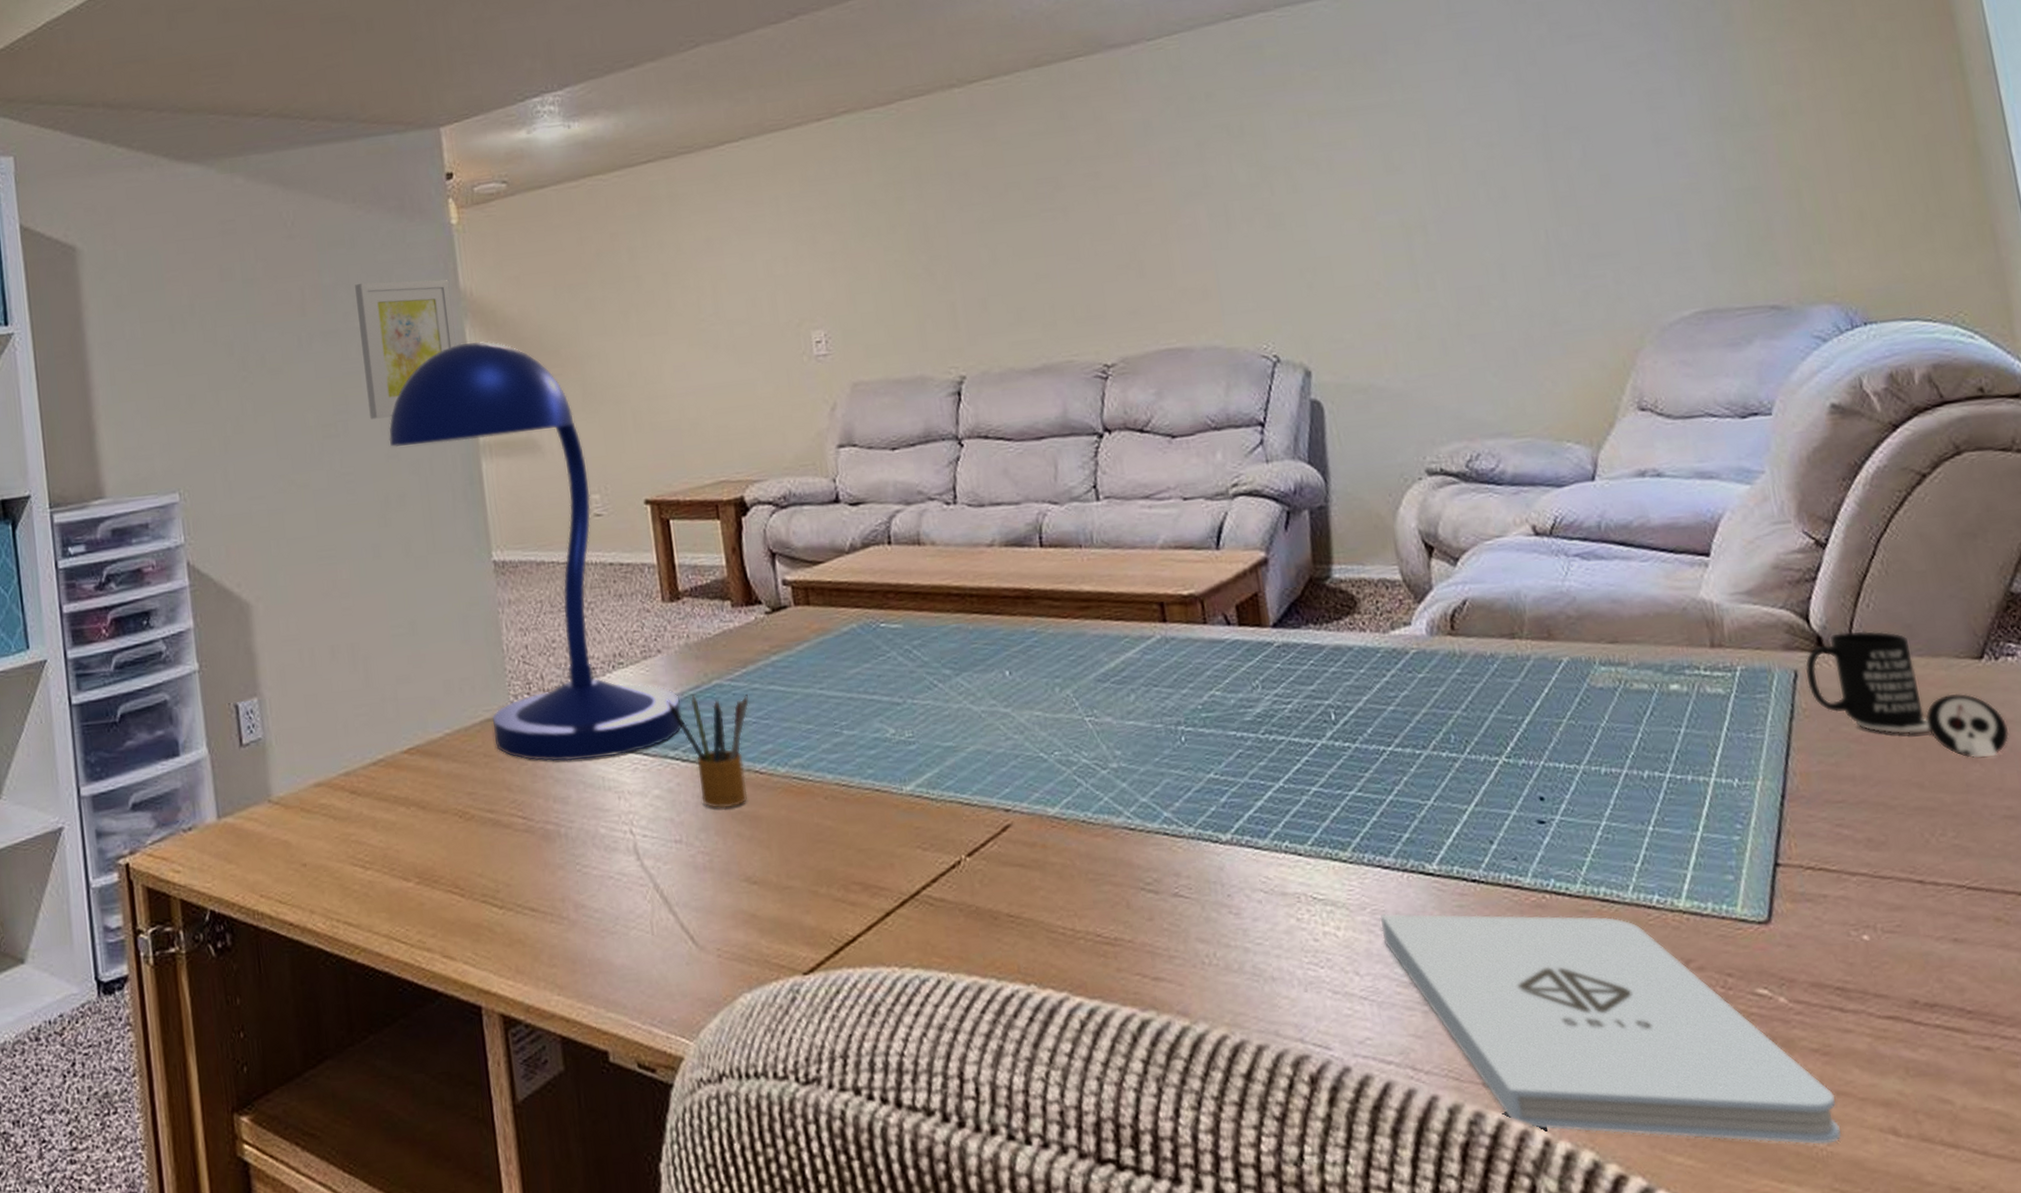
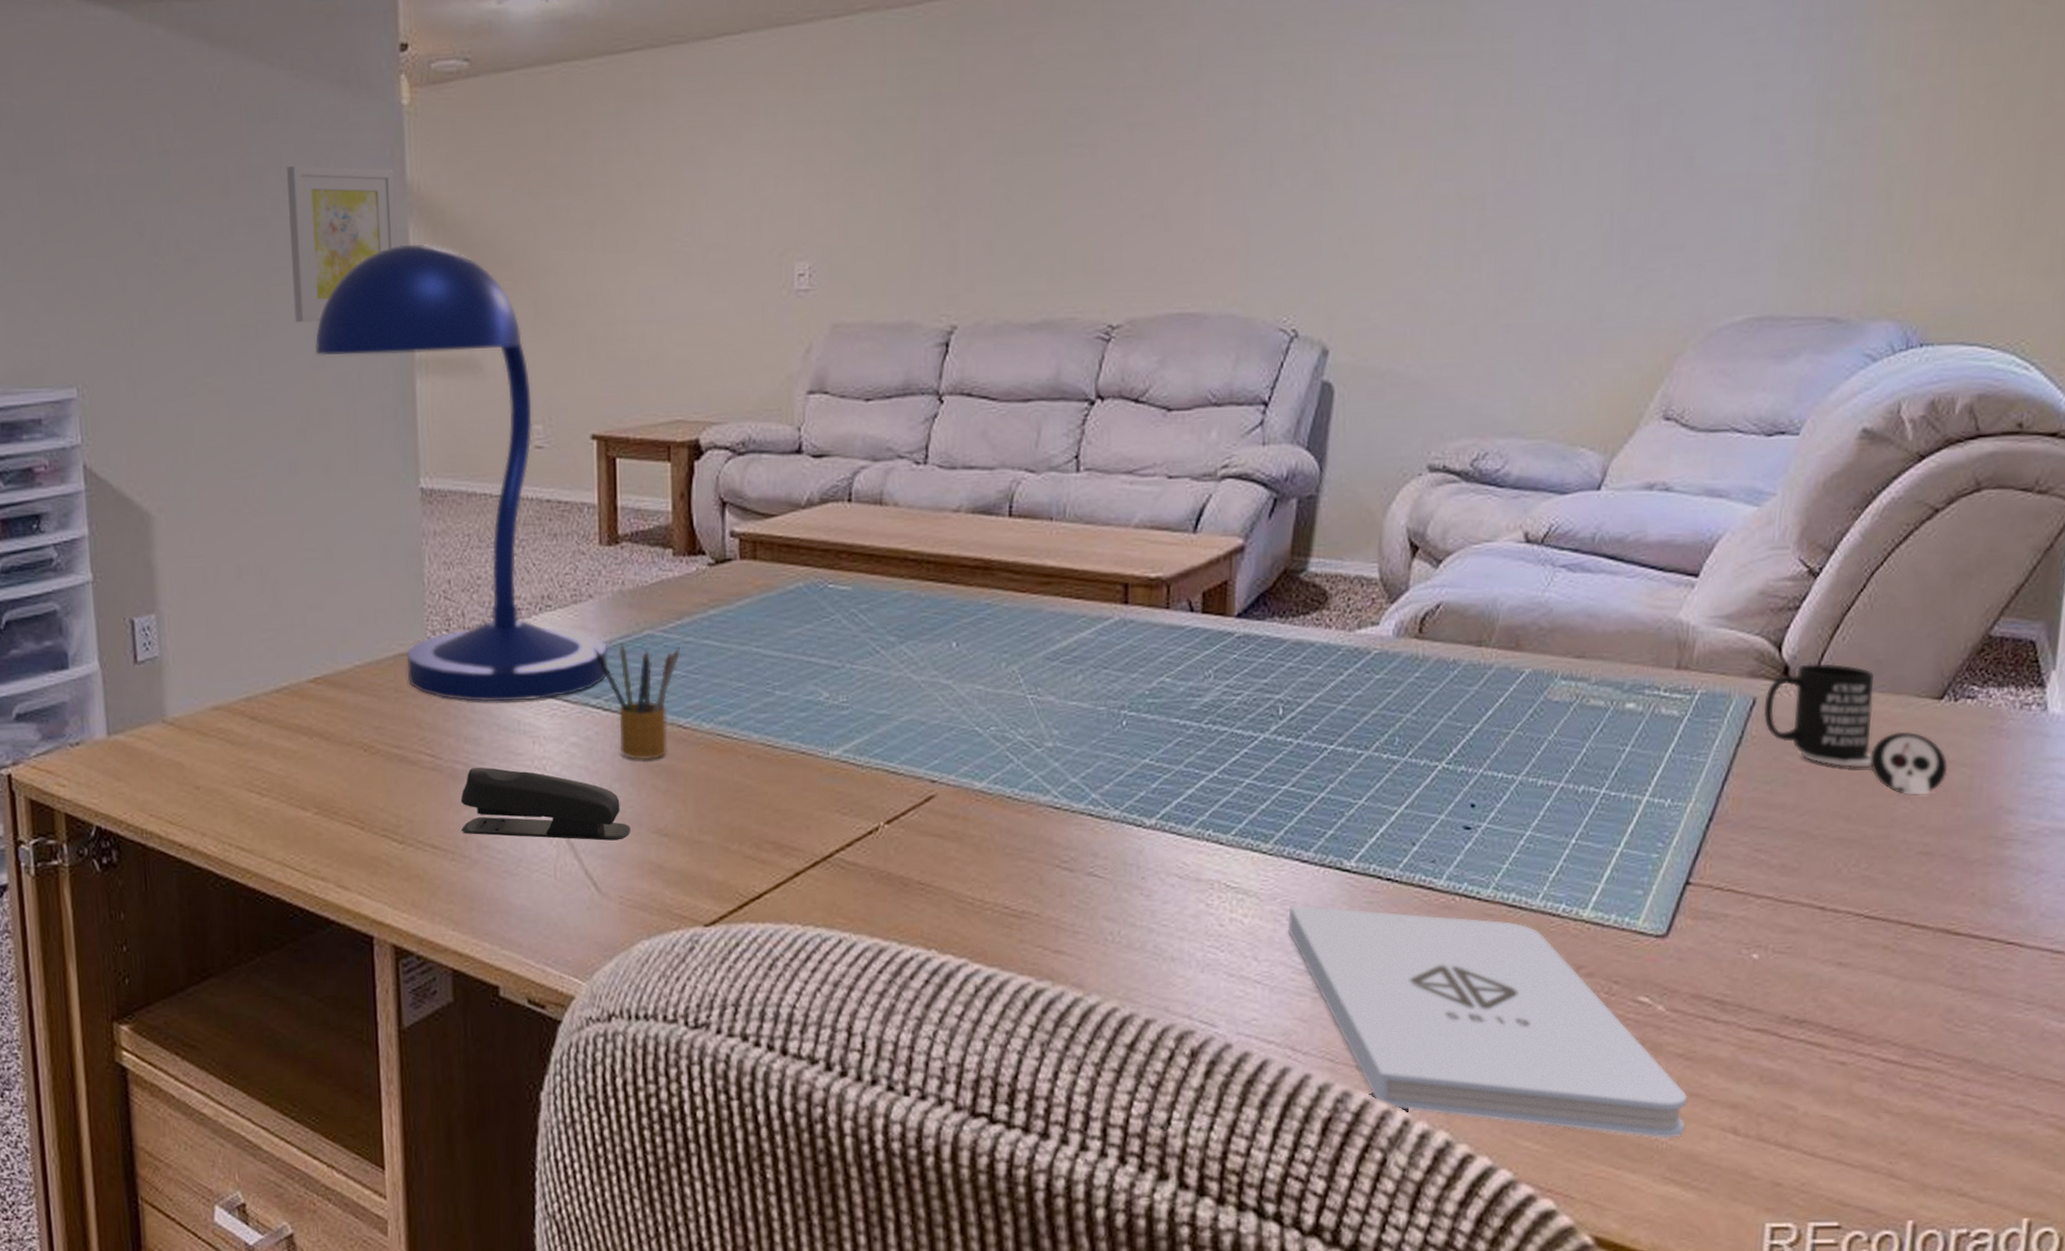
stapler: none [554,826,721,895] -> present [461,767,631,841]

